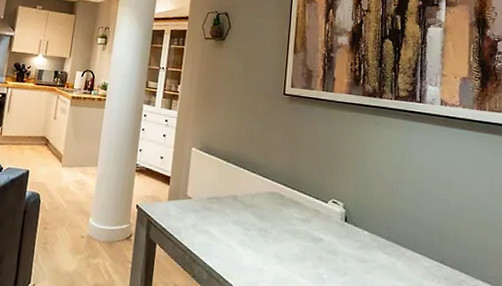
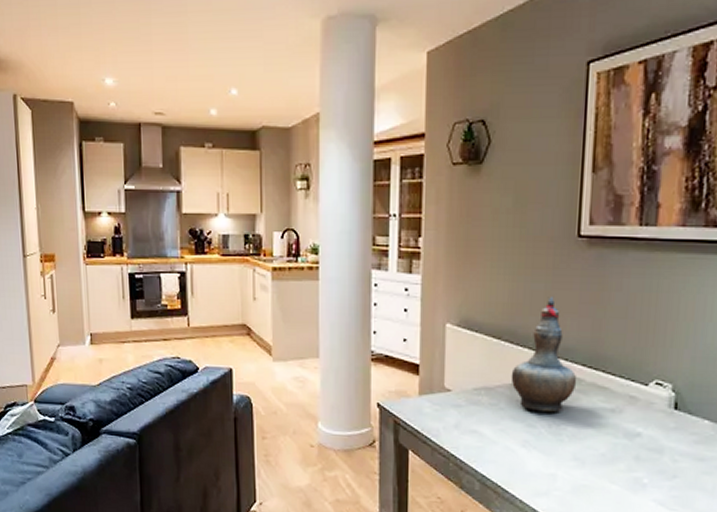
decorative vase: none [234,134,280,220] -> present [510,297,577,413]

